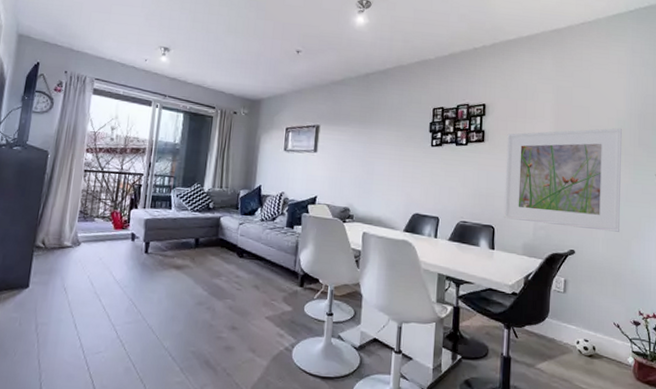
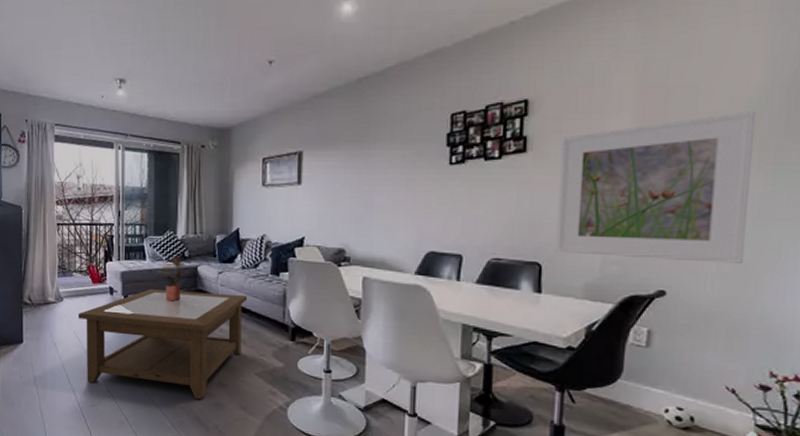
coffee table: none [95,236,264,344] -> present [79,288,248,400]
potted plant: none [180,207,215,249] -> present [156,256,192,302]

